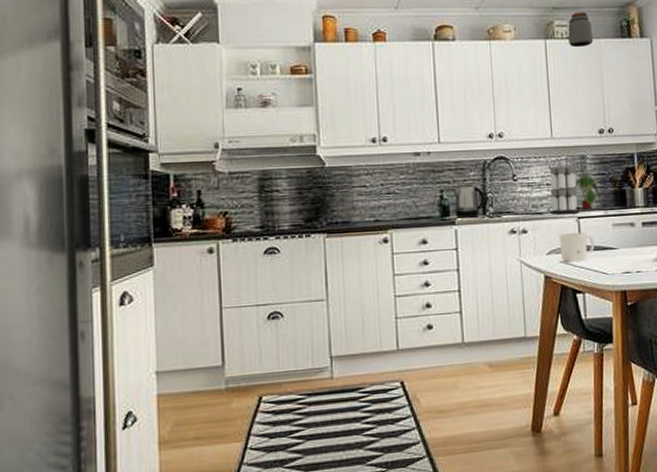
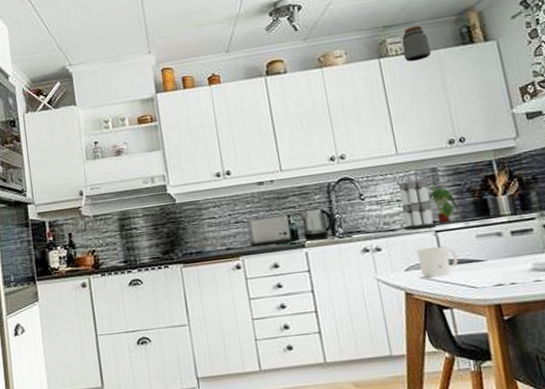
toaster: none [399,189,443,221] -> present [247,215,292,248]

